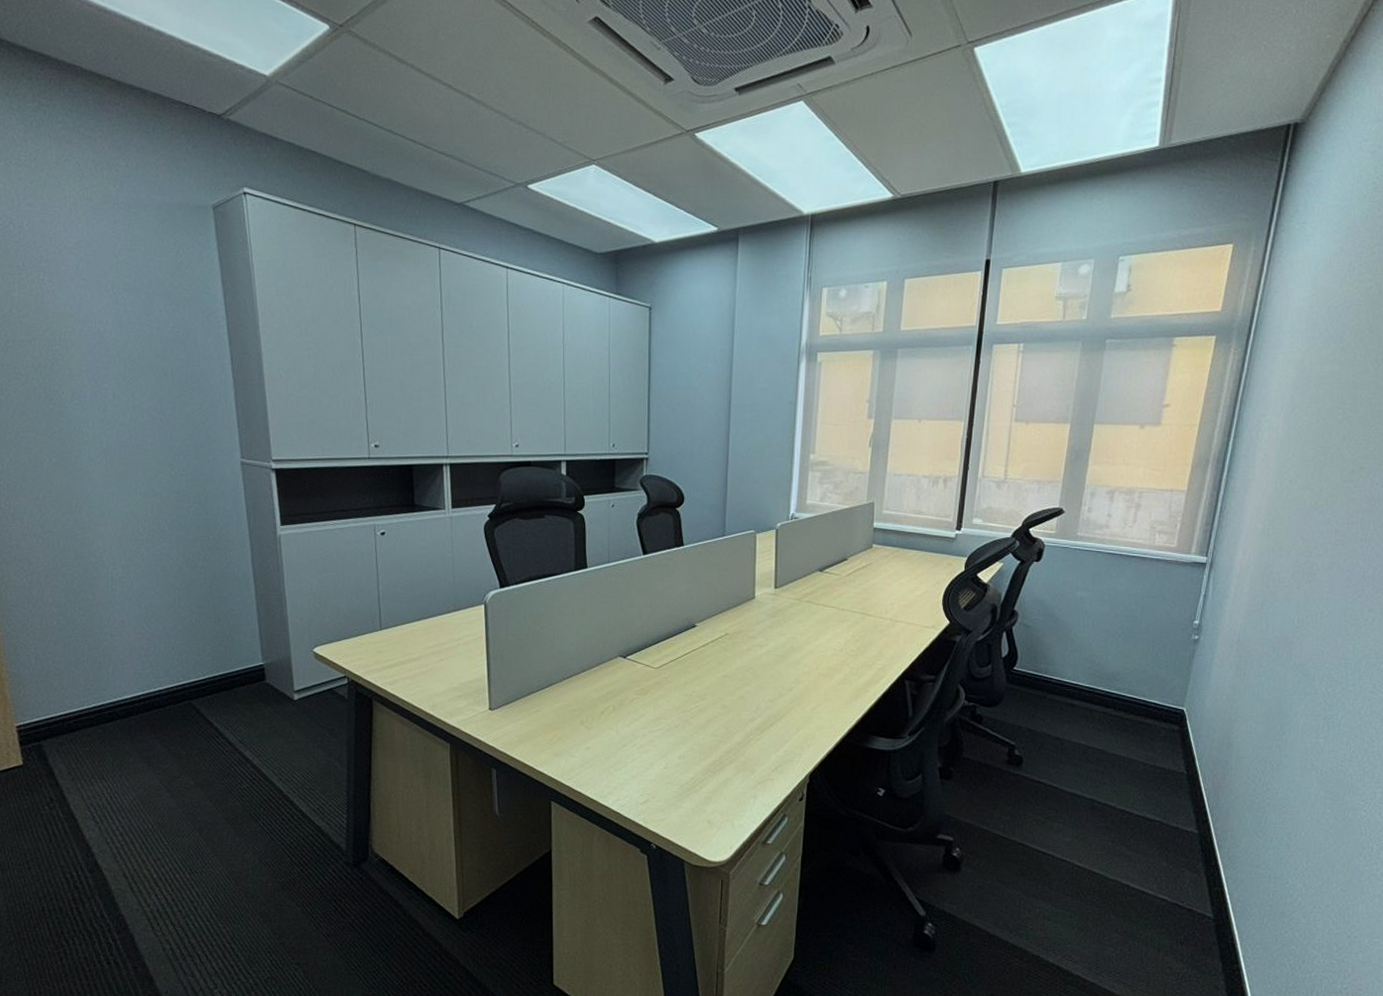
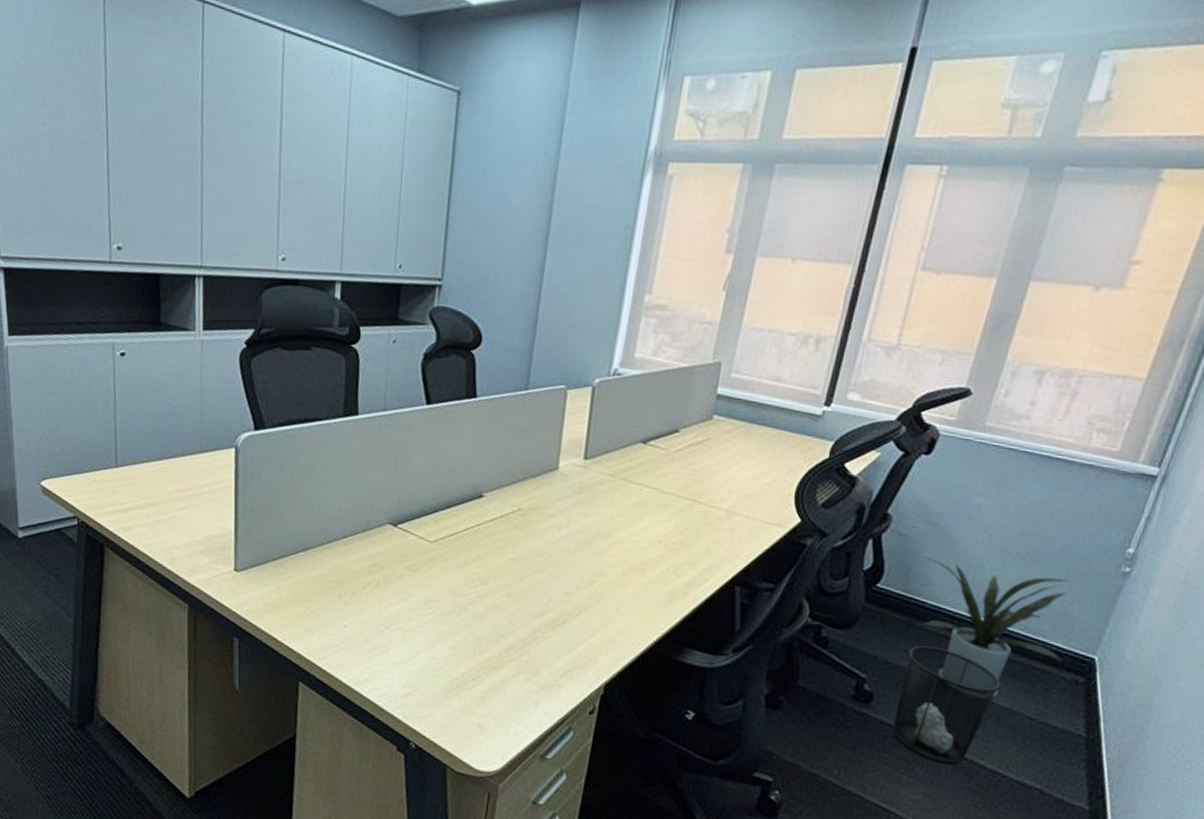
waste bin: none [1041,714,1118,809] -> present [892,645,1001,765]
house plant: none [1046,641,1161,752] -> present [922,556,1070,699]

